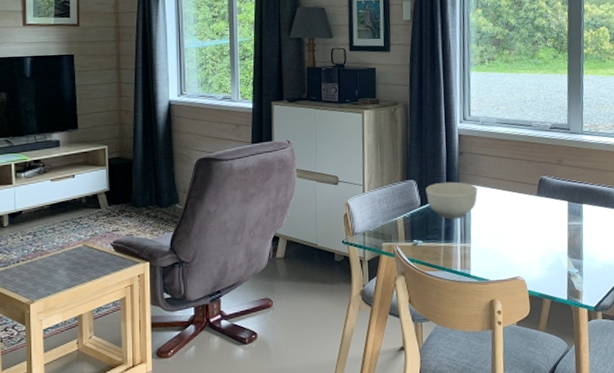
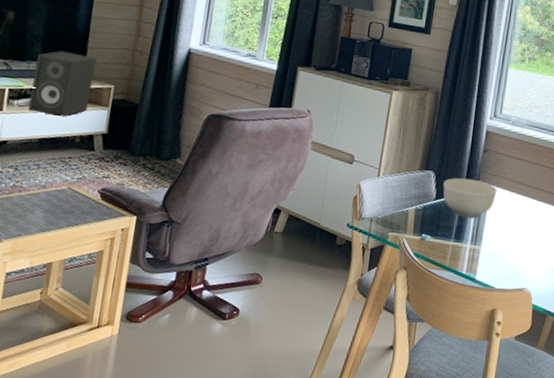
speaker: none [35,121,88,182] -> present [28,50,97,118]

